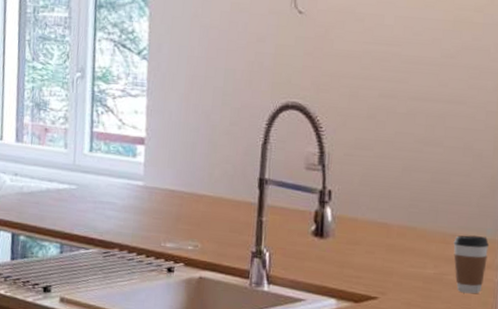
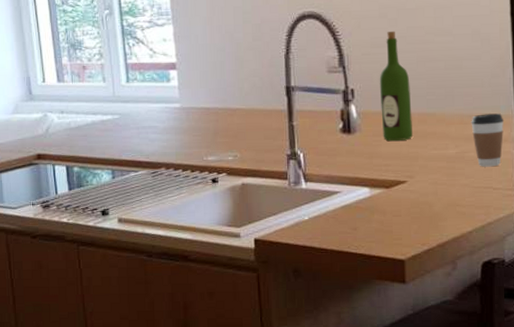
wine bottle: none [357,133,393,253] -> present [379,30,412,142]

